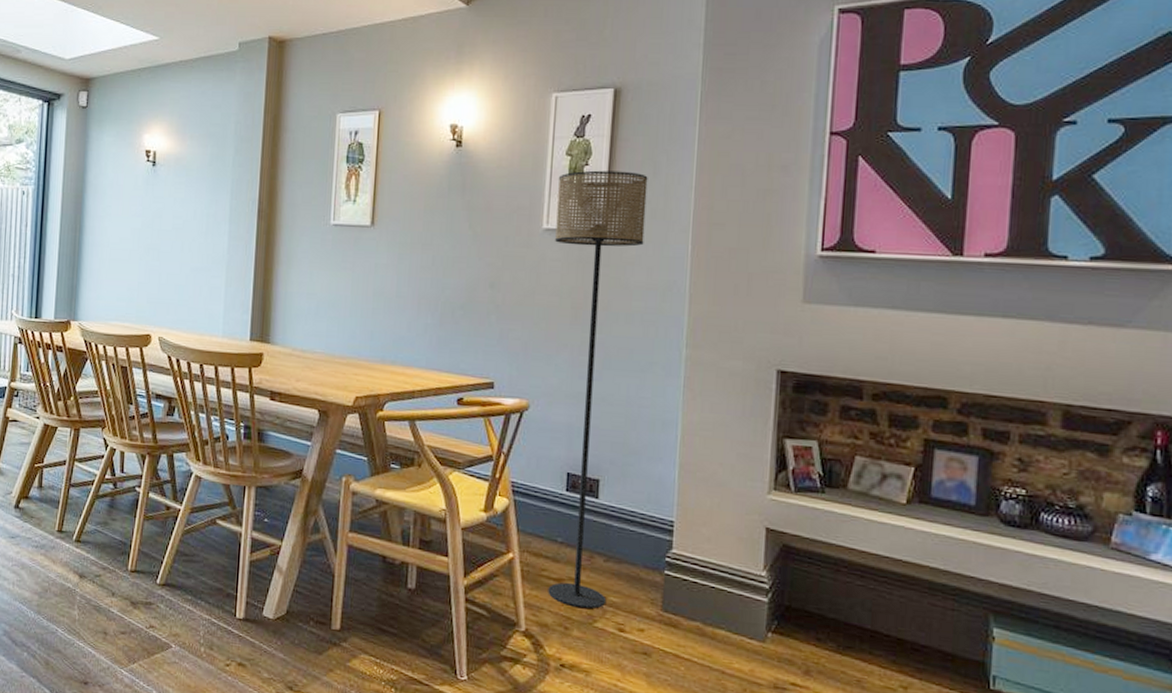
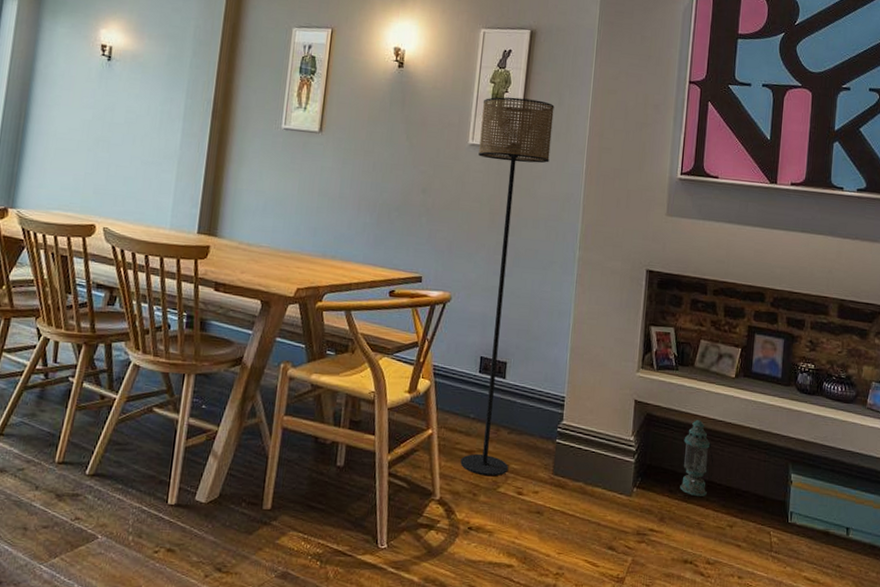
lantern: none [831,554,879,649] -> present [680,420,714,496]

